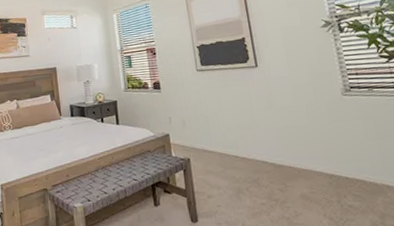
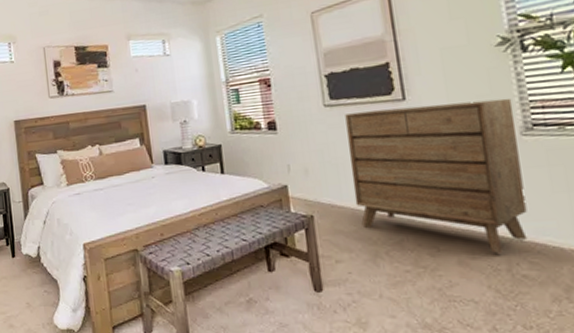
dresser: none [213,66,351,189] -> present [345,98,528,254]

